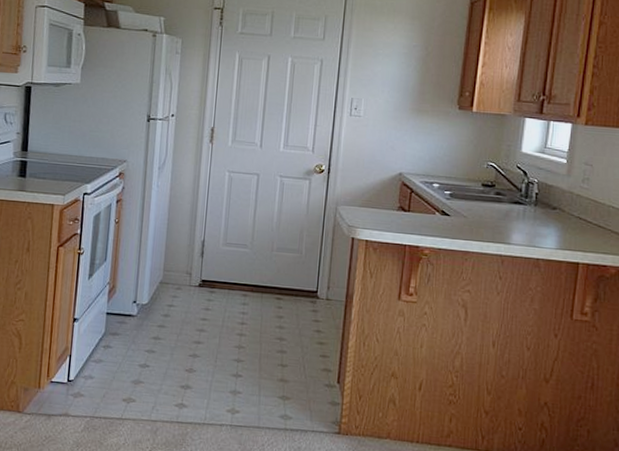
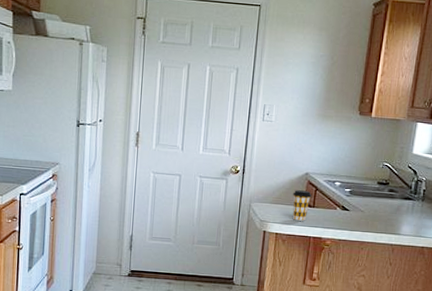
coffee cup: none [385,192,407,227] -> present [292,190,312,221]

